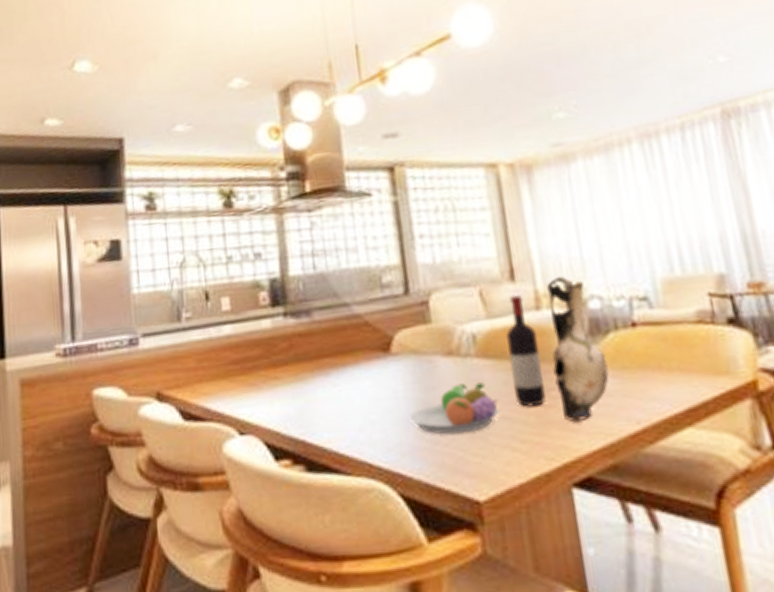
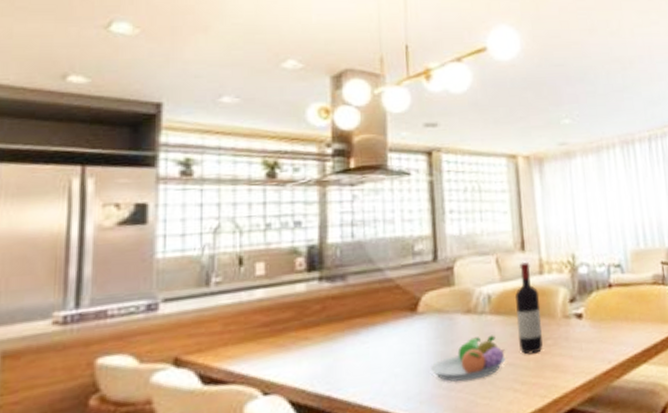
decorative vase: present [547,276,609,423] -> none [549,247,591,365]

